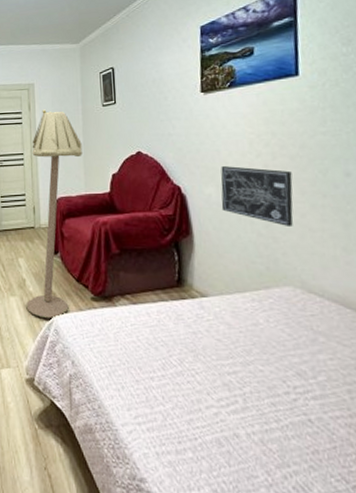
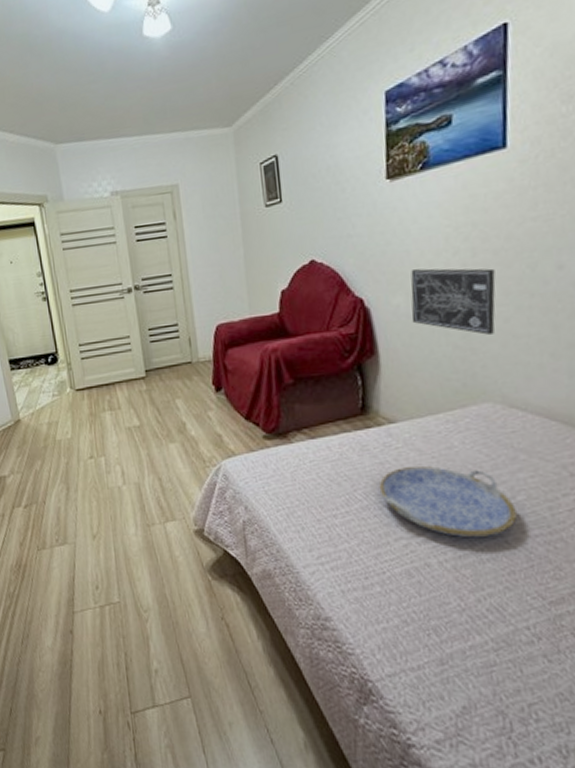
floor lamp: present [26,109,82,318] -> none [181,216,244,463]
serving tray: none [192,338,319,413] -> present [379,466,517,537]

